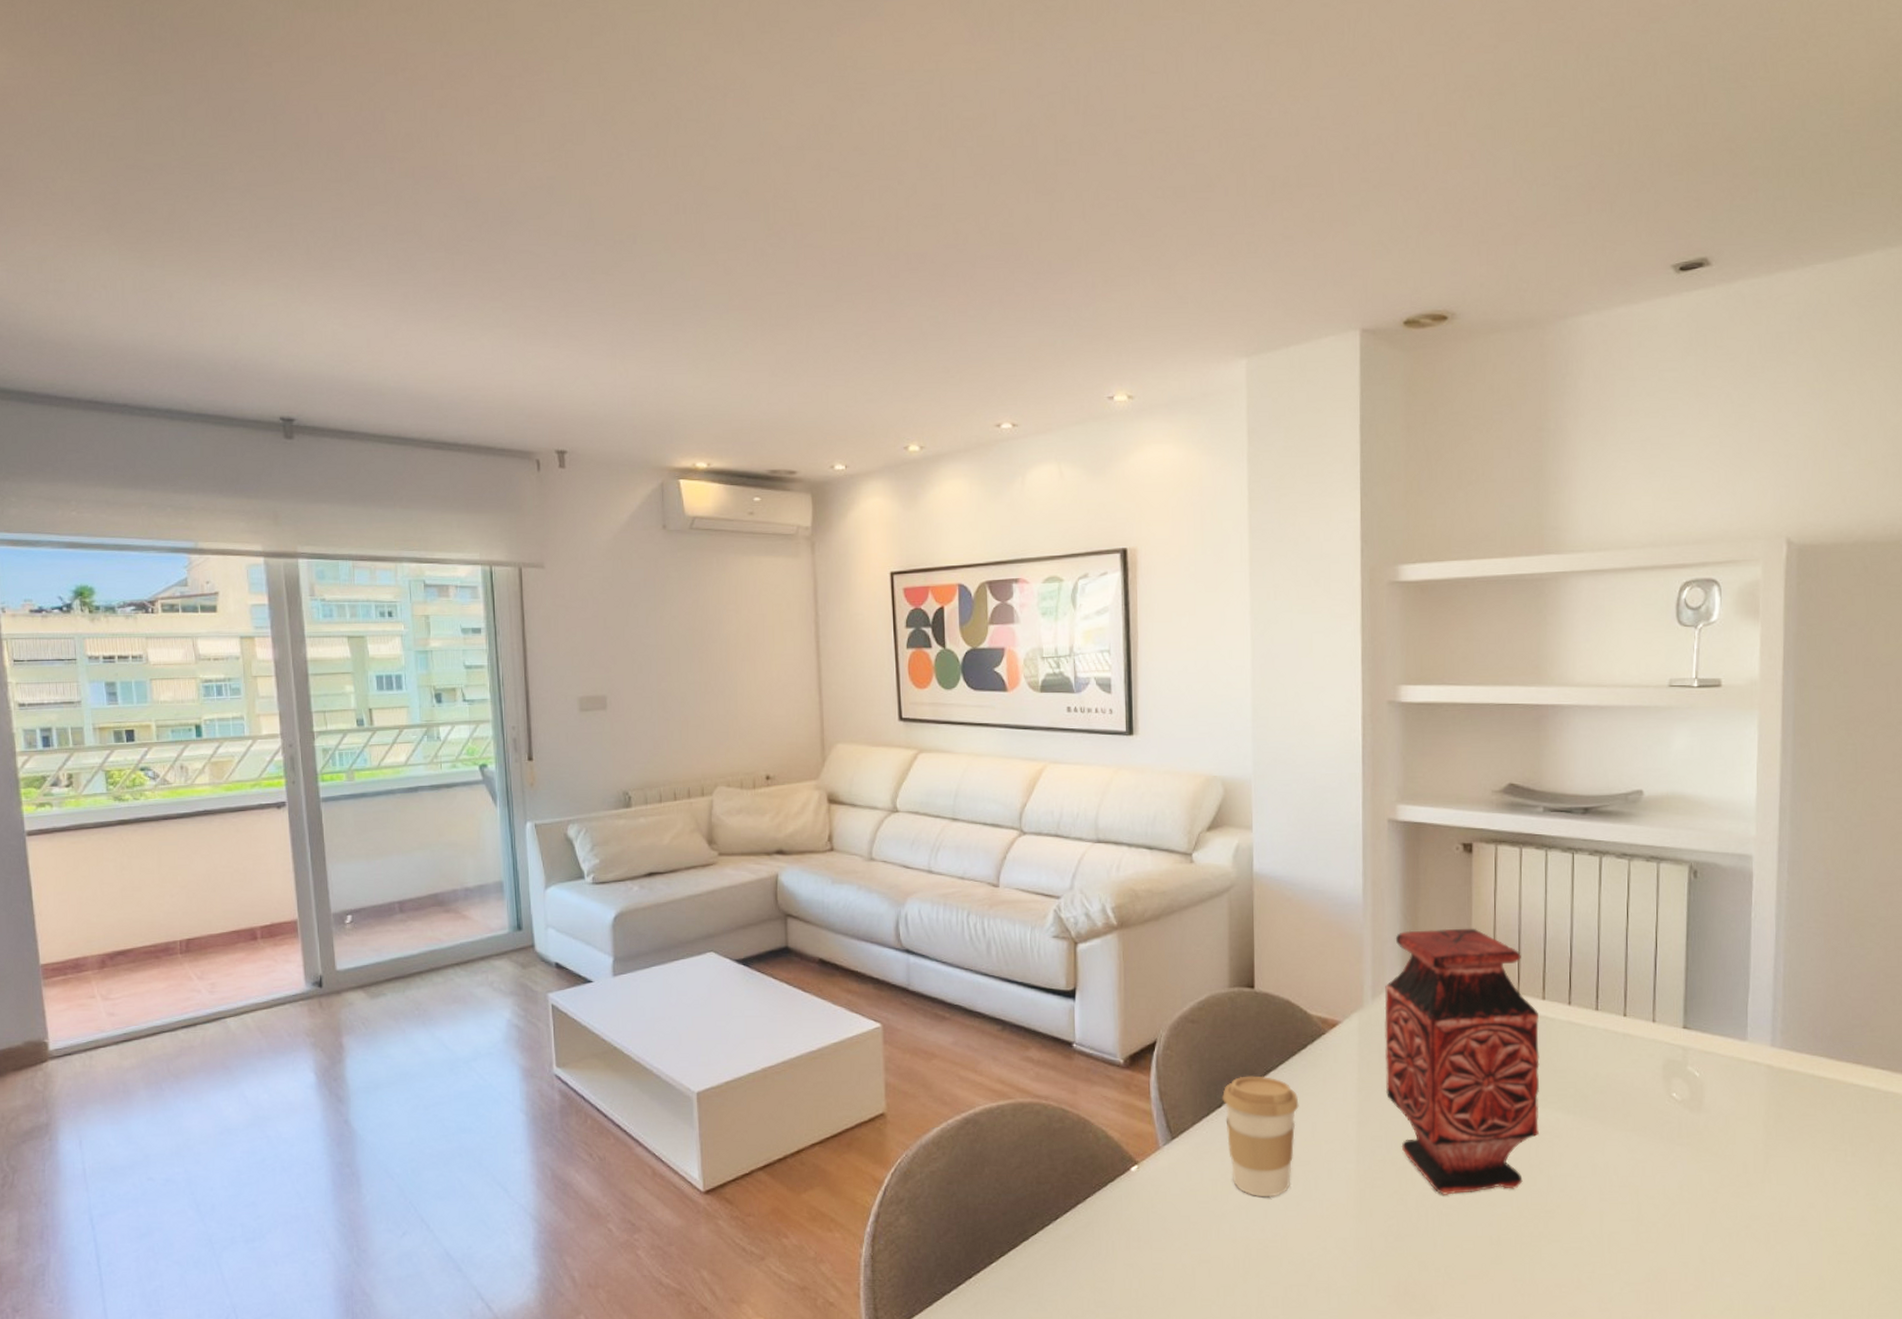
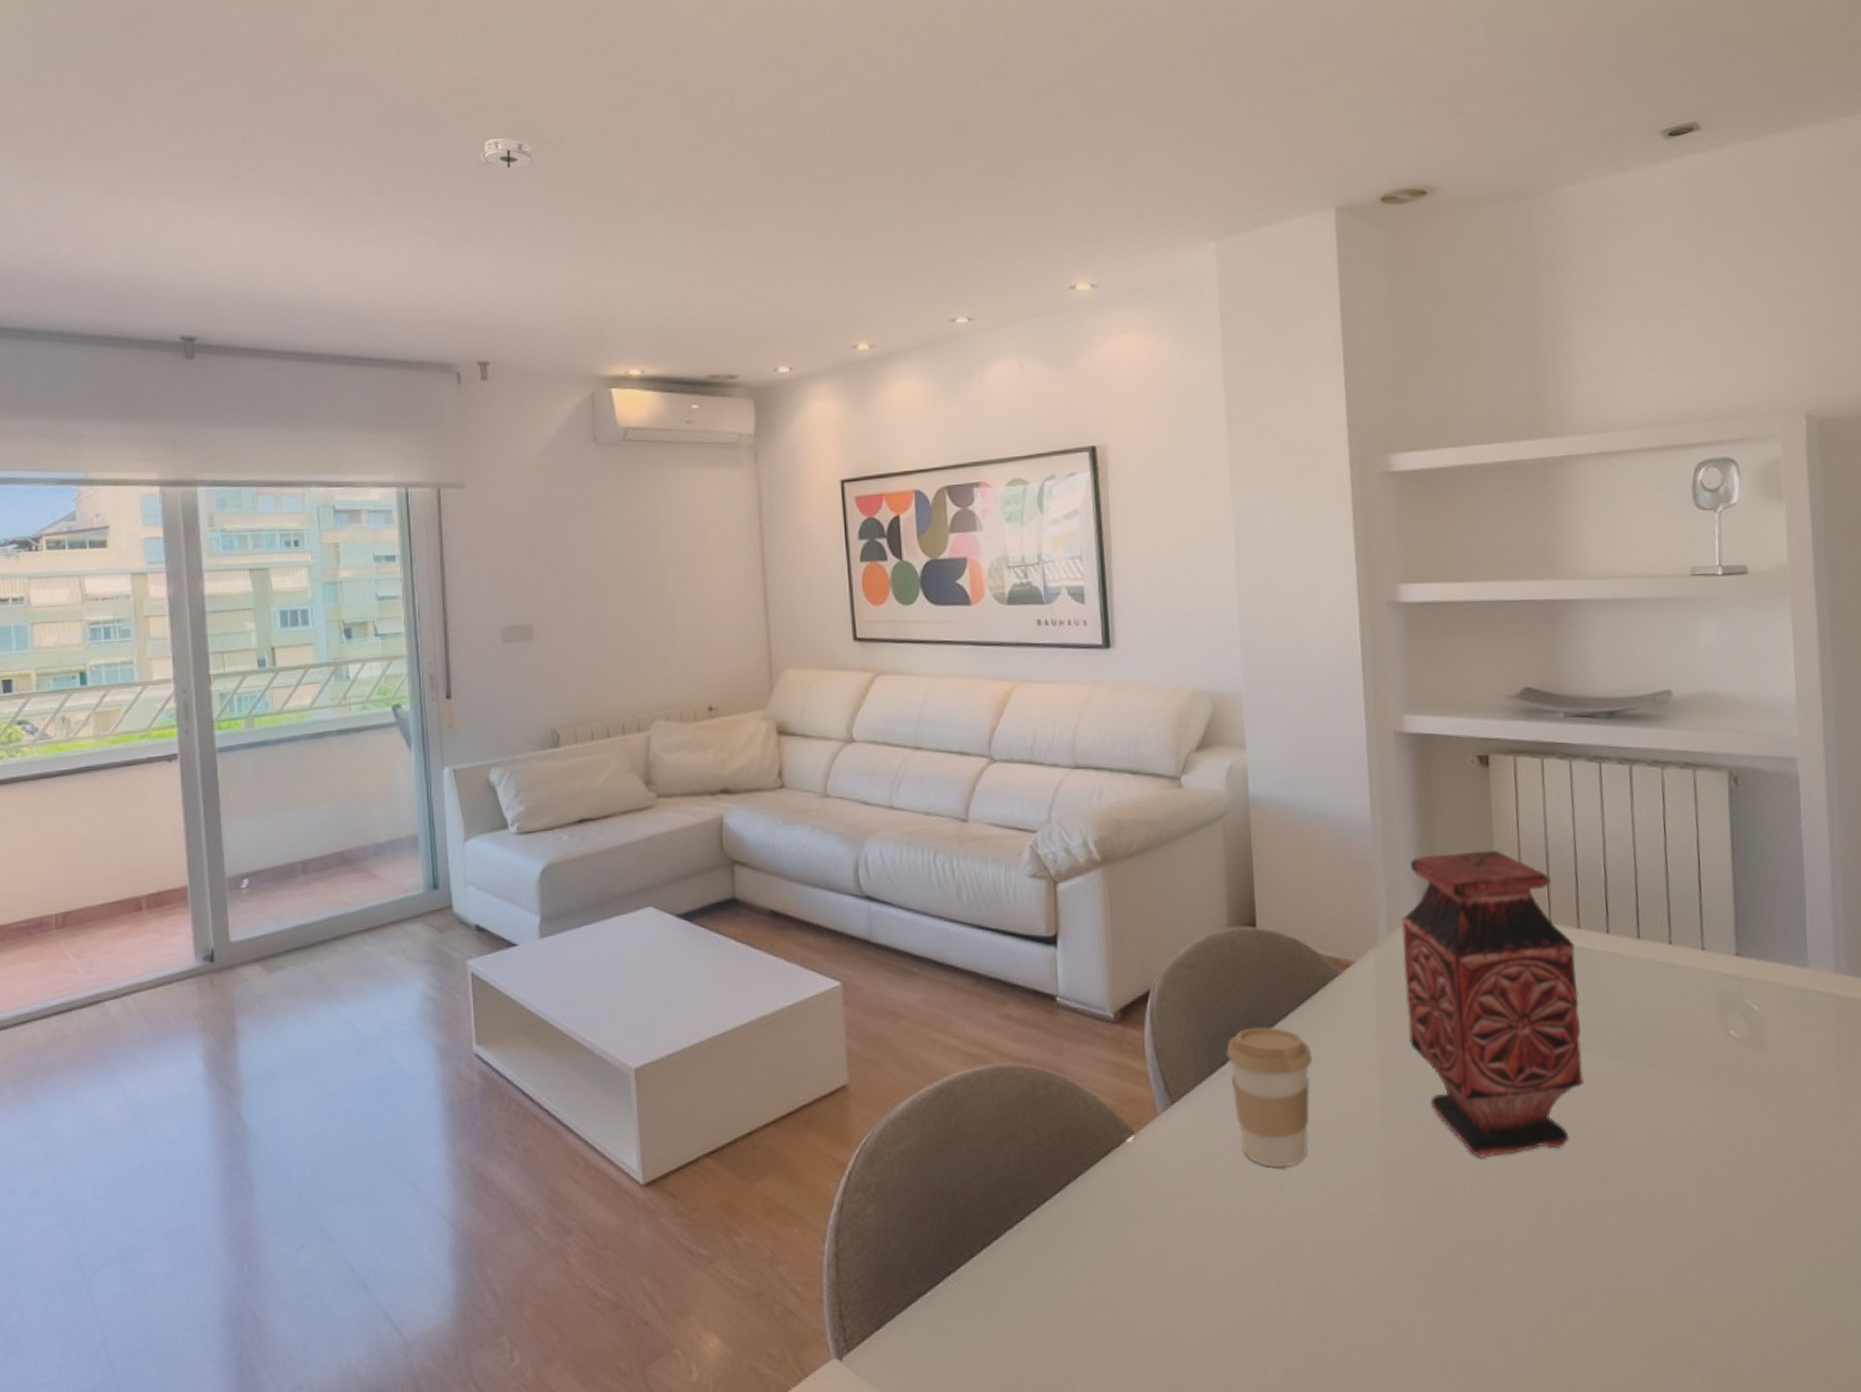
smoke detector: none [556,237,611,266] -> present [479,138,537,168]

